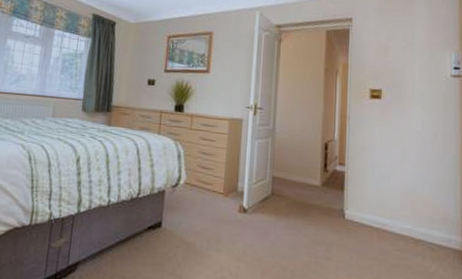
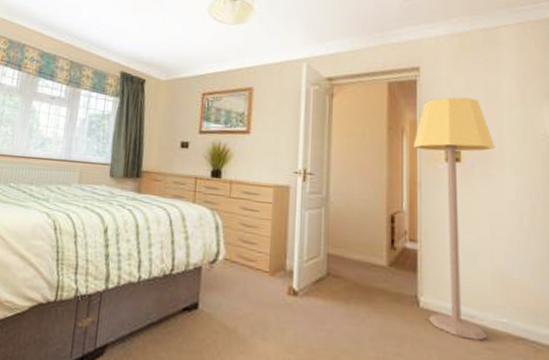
lamp: none [344,44,408,244] -> present [413,97,495,341]

